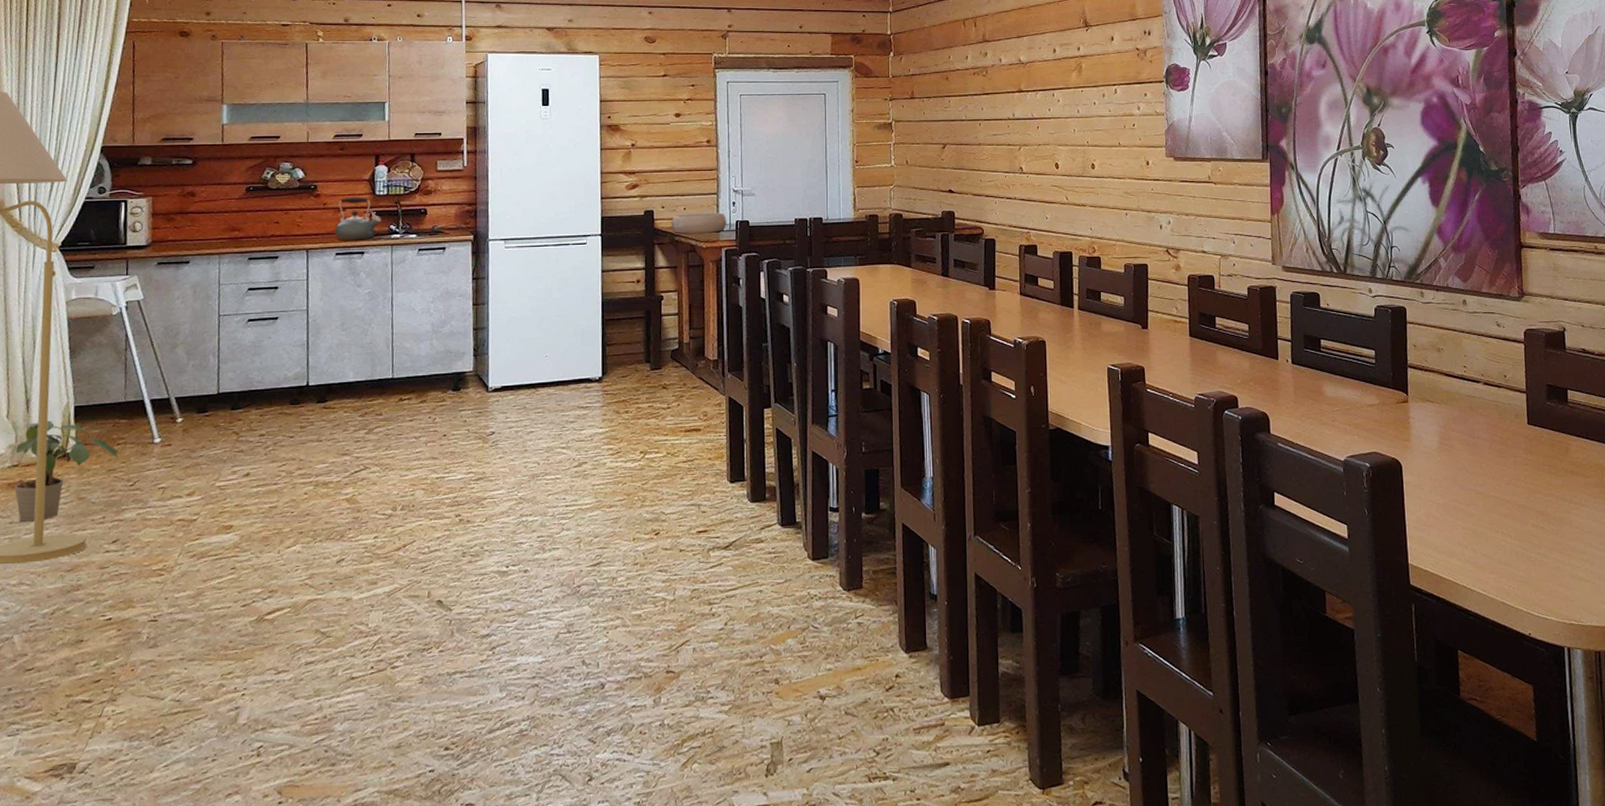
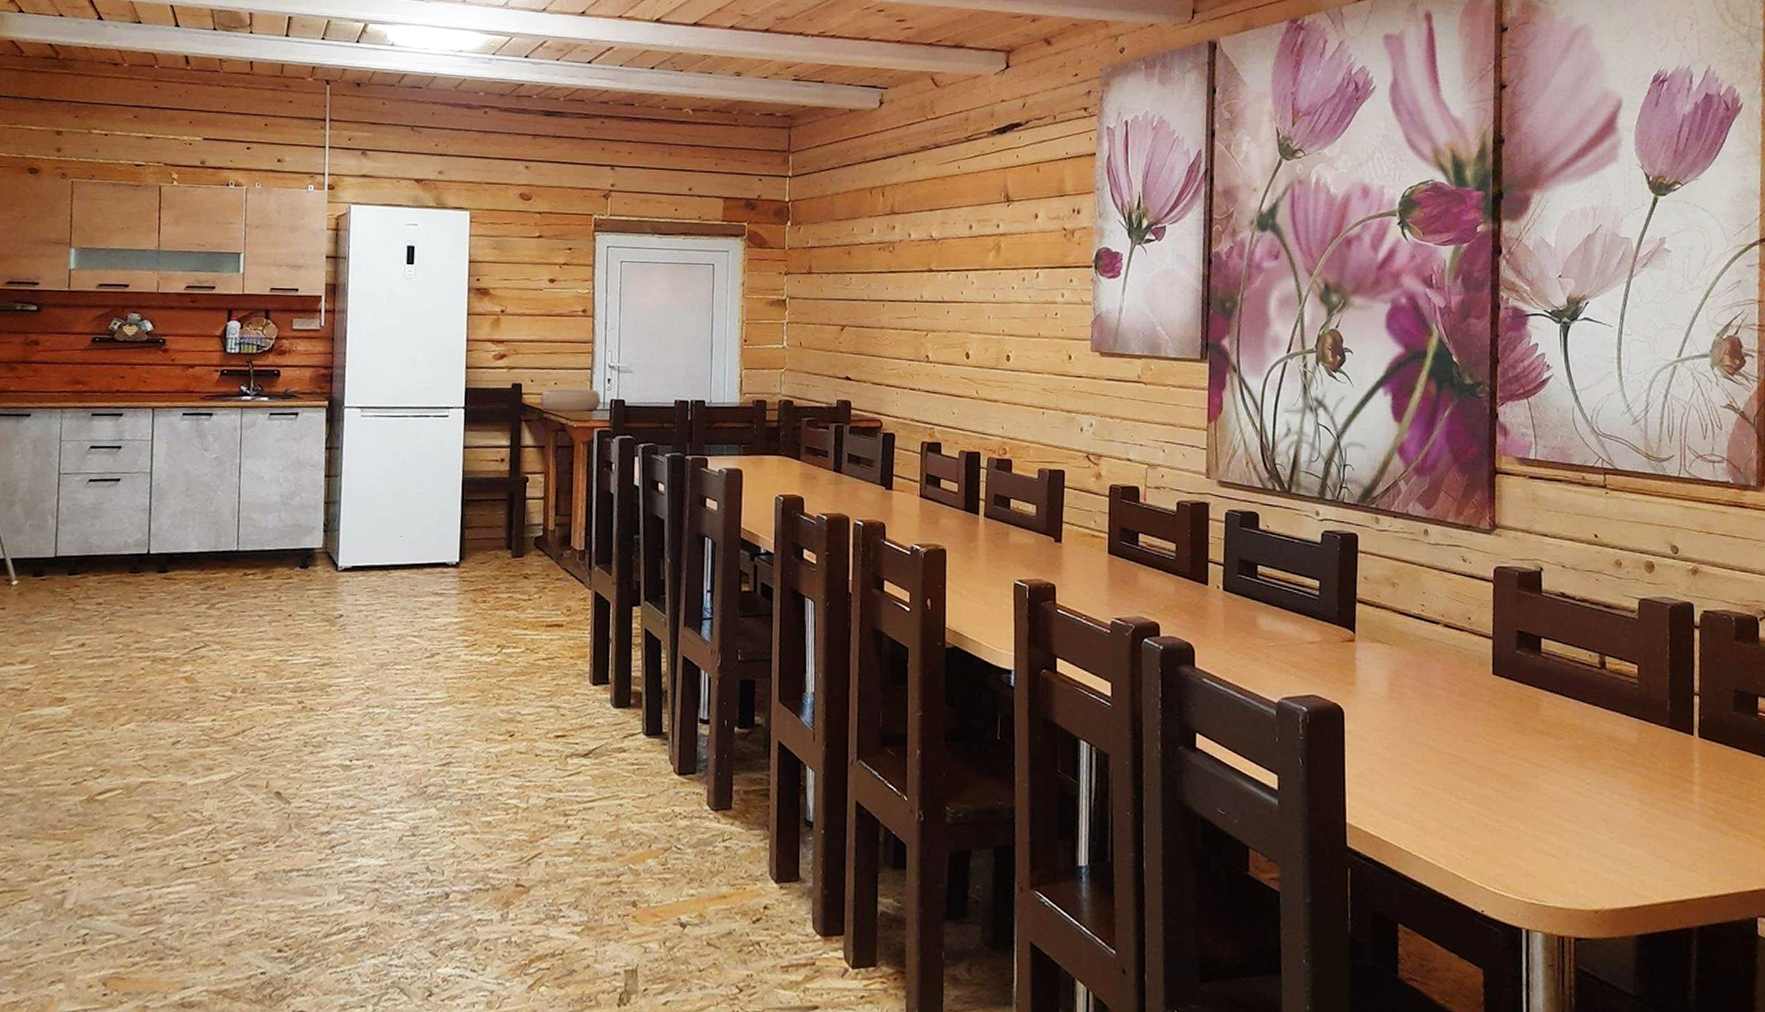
kettle: present [334,198,382,242] -> none [182,354,232,402]

